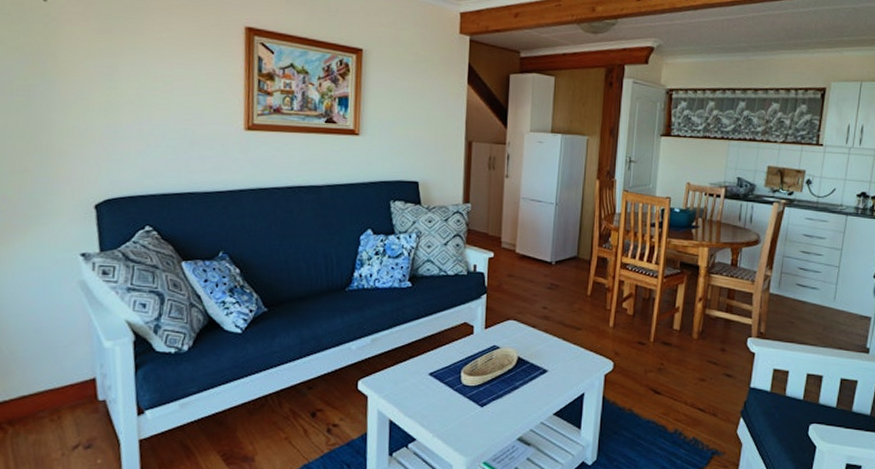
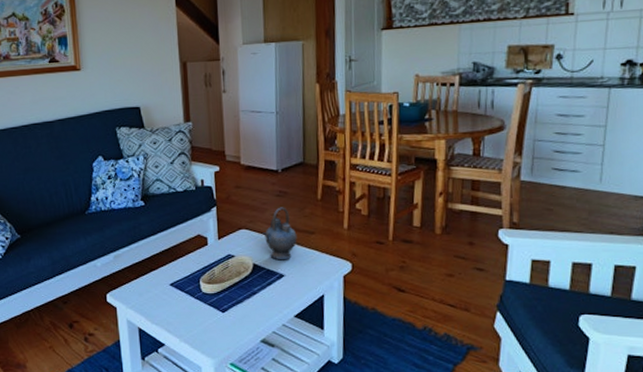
teapot: none [530,300,564,355] -> present [262,207,297,260]

